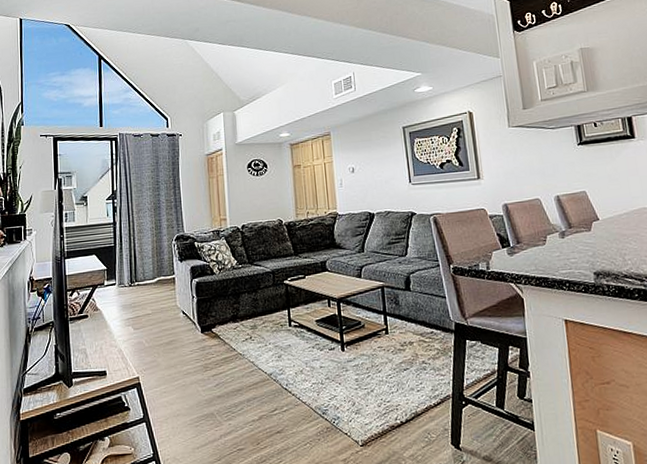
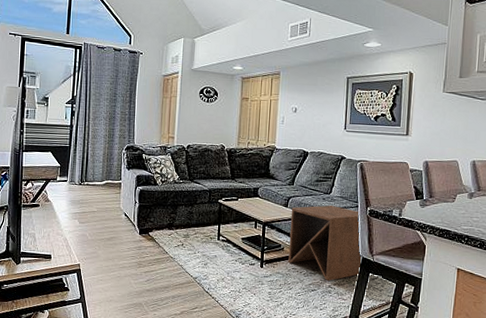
side table: none [365,268,456,357] -> present [288,205,361,282]

